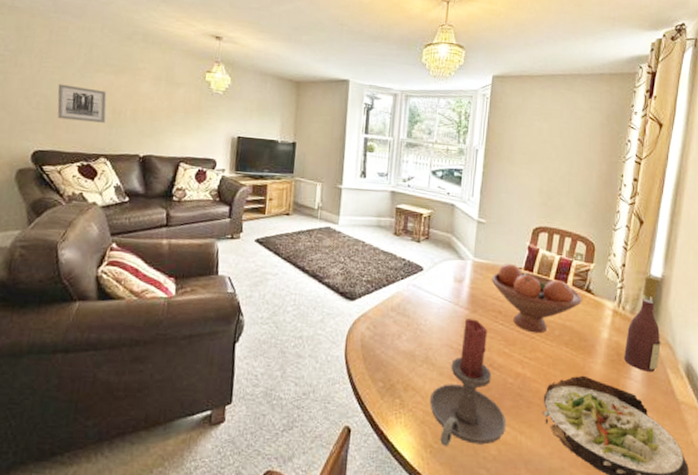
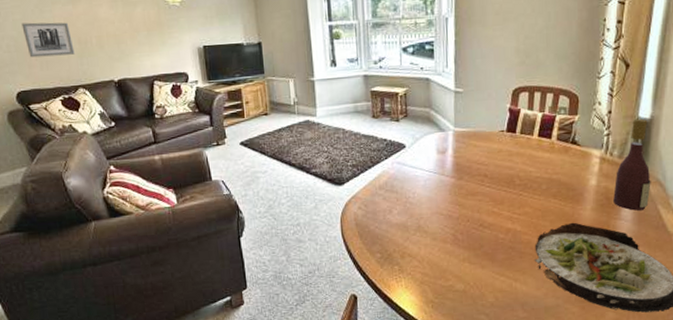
candle holder: present [430,318,507,447] -> none [427,186,501,300]
fruit bowl: present [491,263,582,334] -> none [474,127,568,191]

